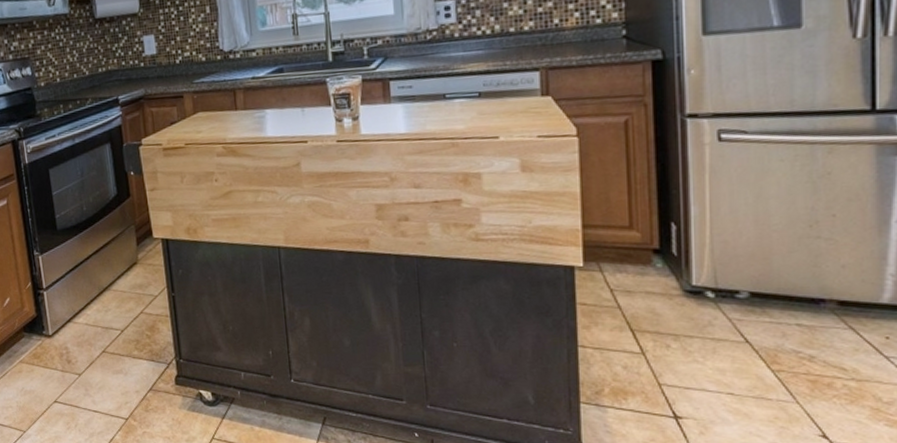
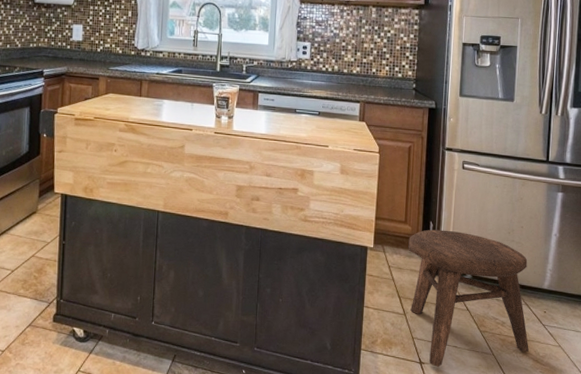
stool: none [638,232,861,422] -> present [408,229,529,367]

